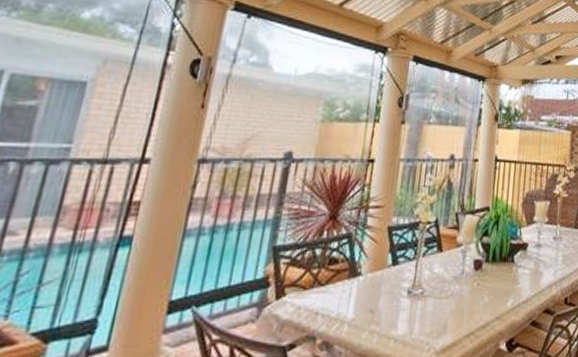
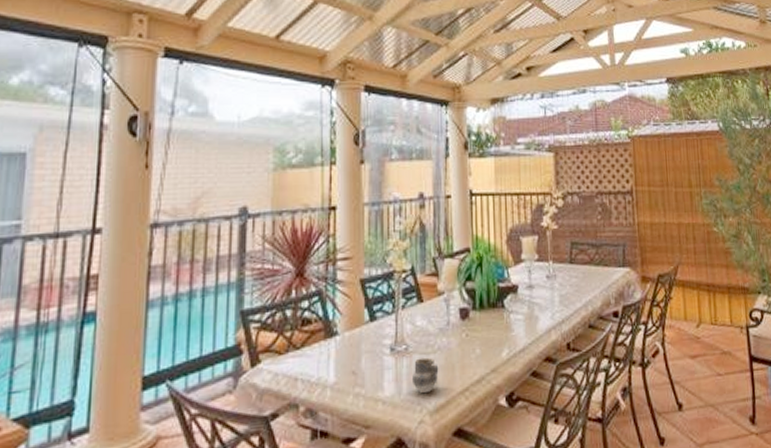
cup: none [424,302,450,335] -> present [413,357,439,394]

